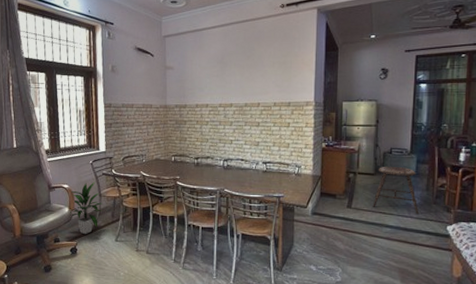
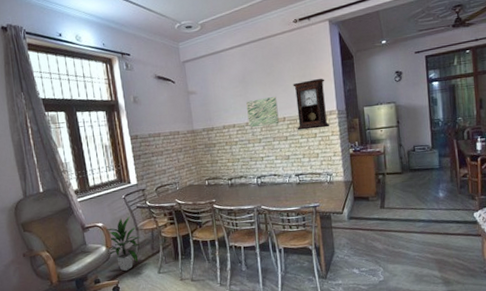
wall art: none [222,80,254,110] -> present [246,96,279,128]
pendulum clock: none [270,67,306,118] -> present [292,78,329,130]
stool: present [372,166,419,215] -> none [404,162,447,206]

